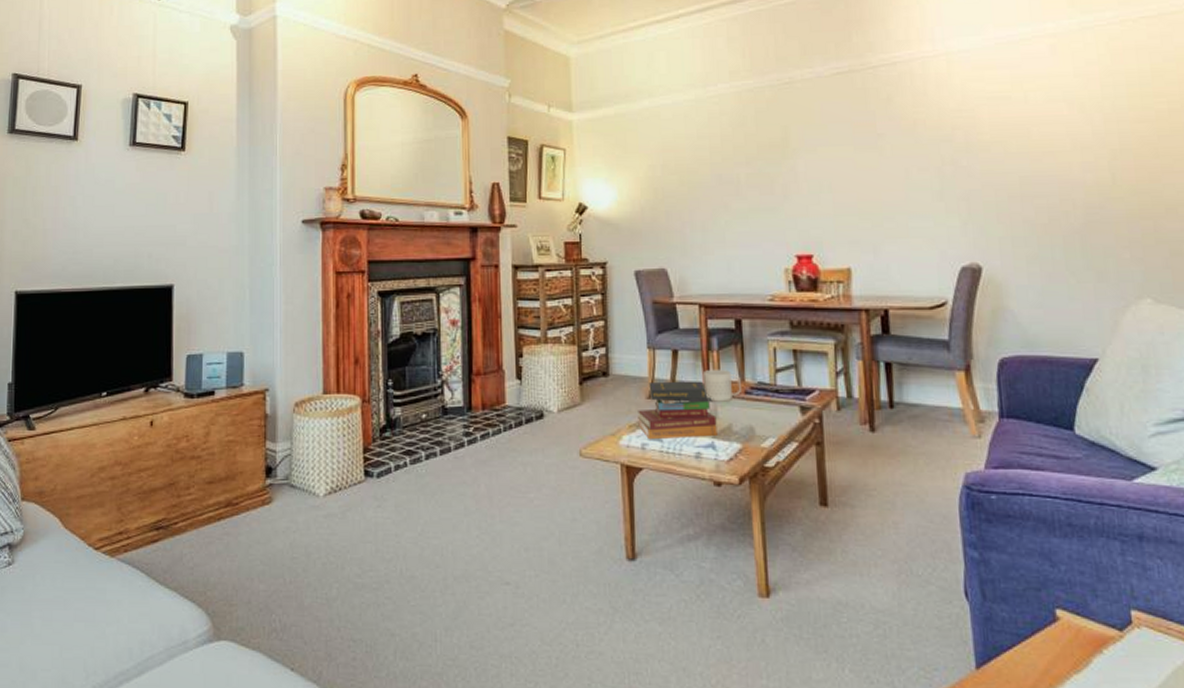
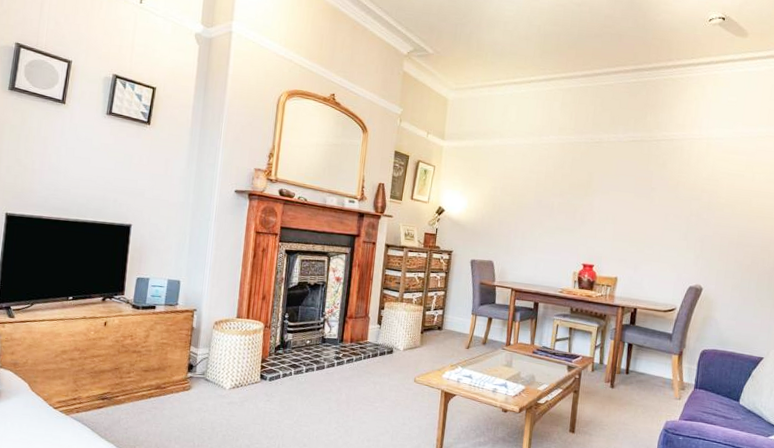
books: present [638,381,717,440] -> none [457,338,511,380]
mug: present [704,369,741,403] -> none [506,334,531,357]

